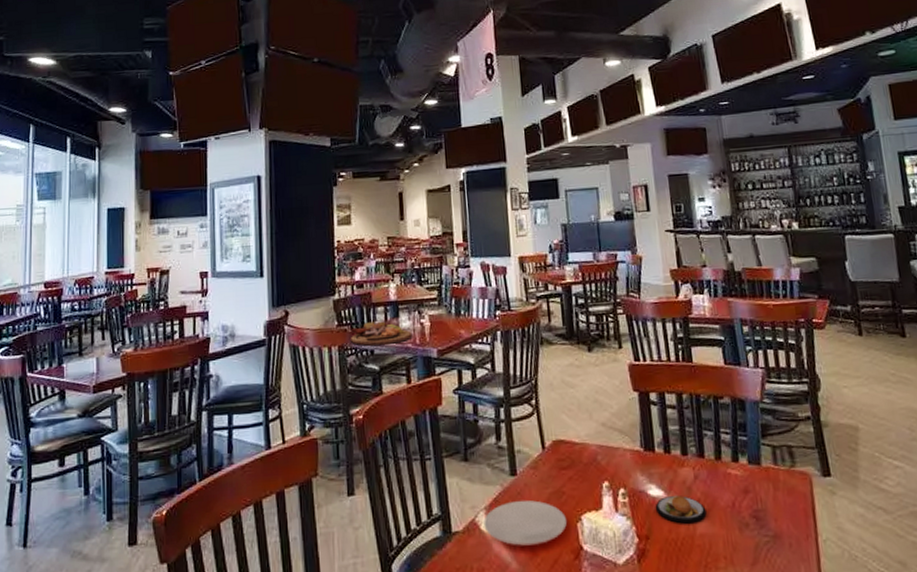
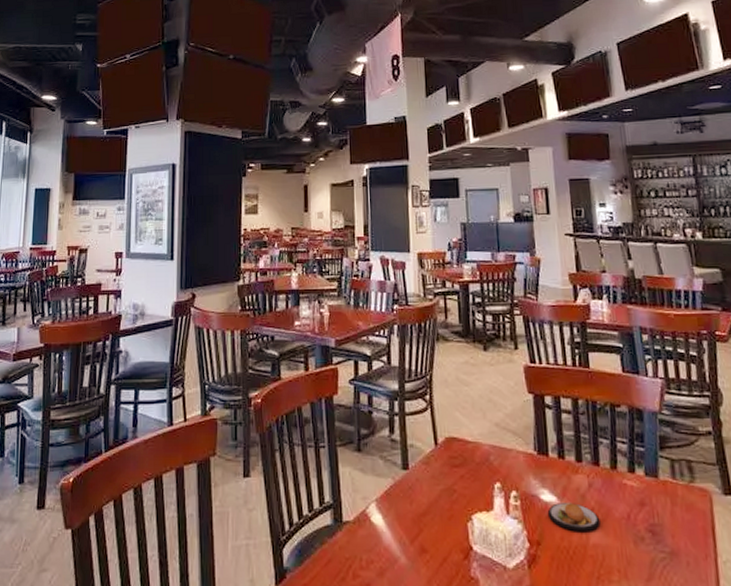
food platter: present [350,322,412,346] -> none [252,309,312,332]
plate: present [484,499,568,546] -> none [374,494,458,541]

